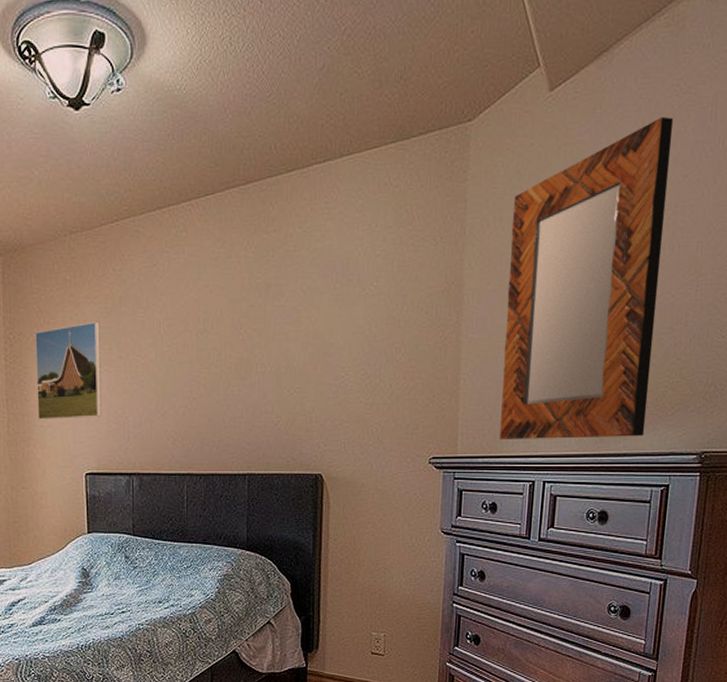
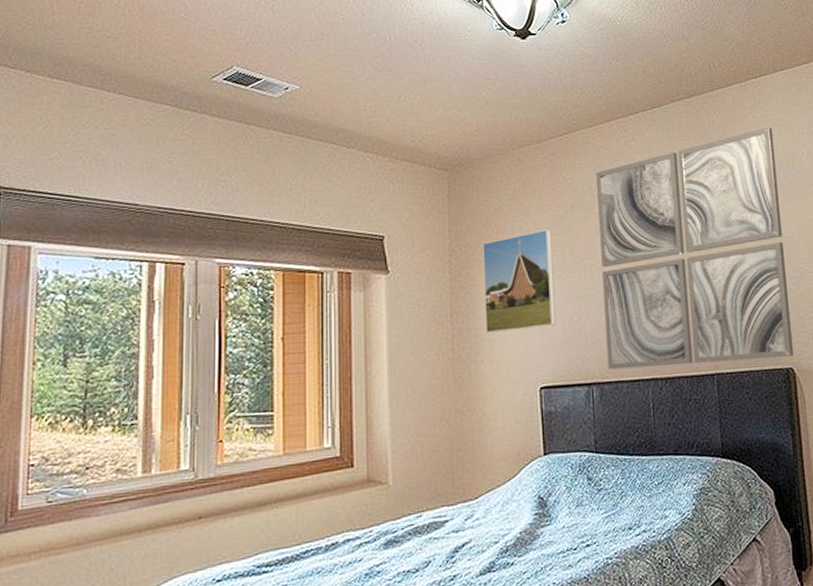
wall art: none [146,222,330,463] -> present [596,127,795,370]

